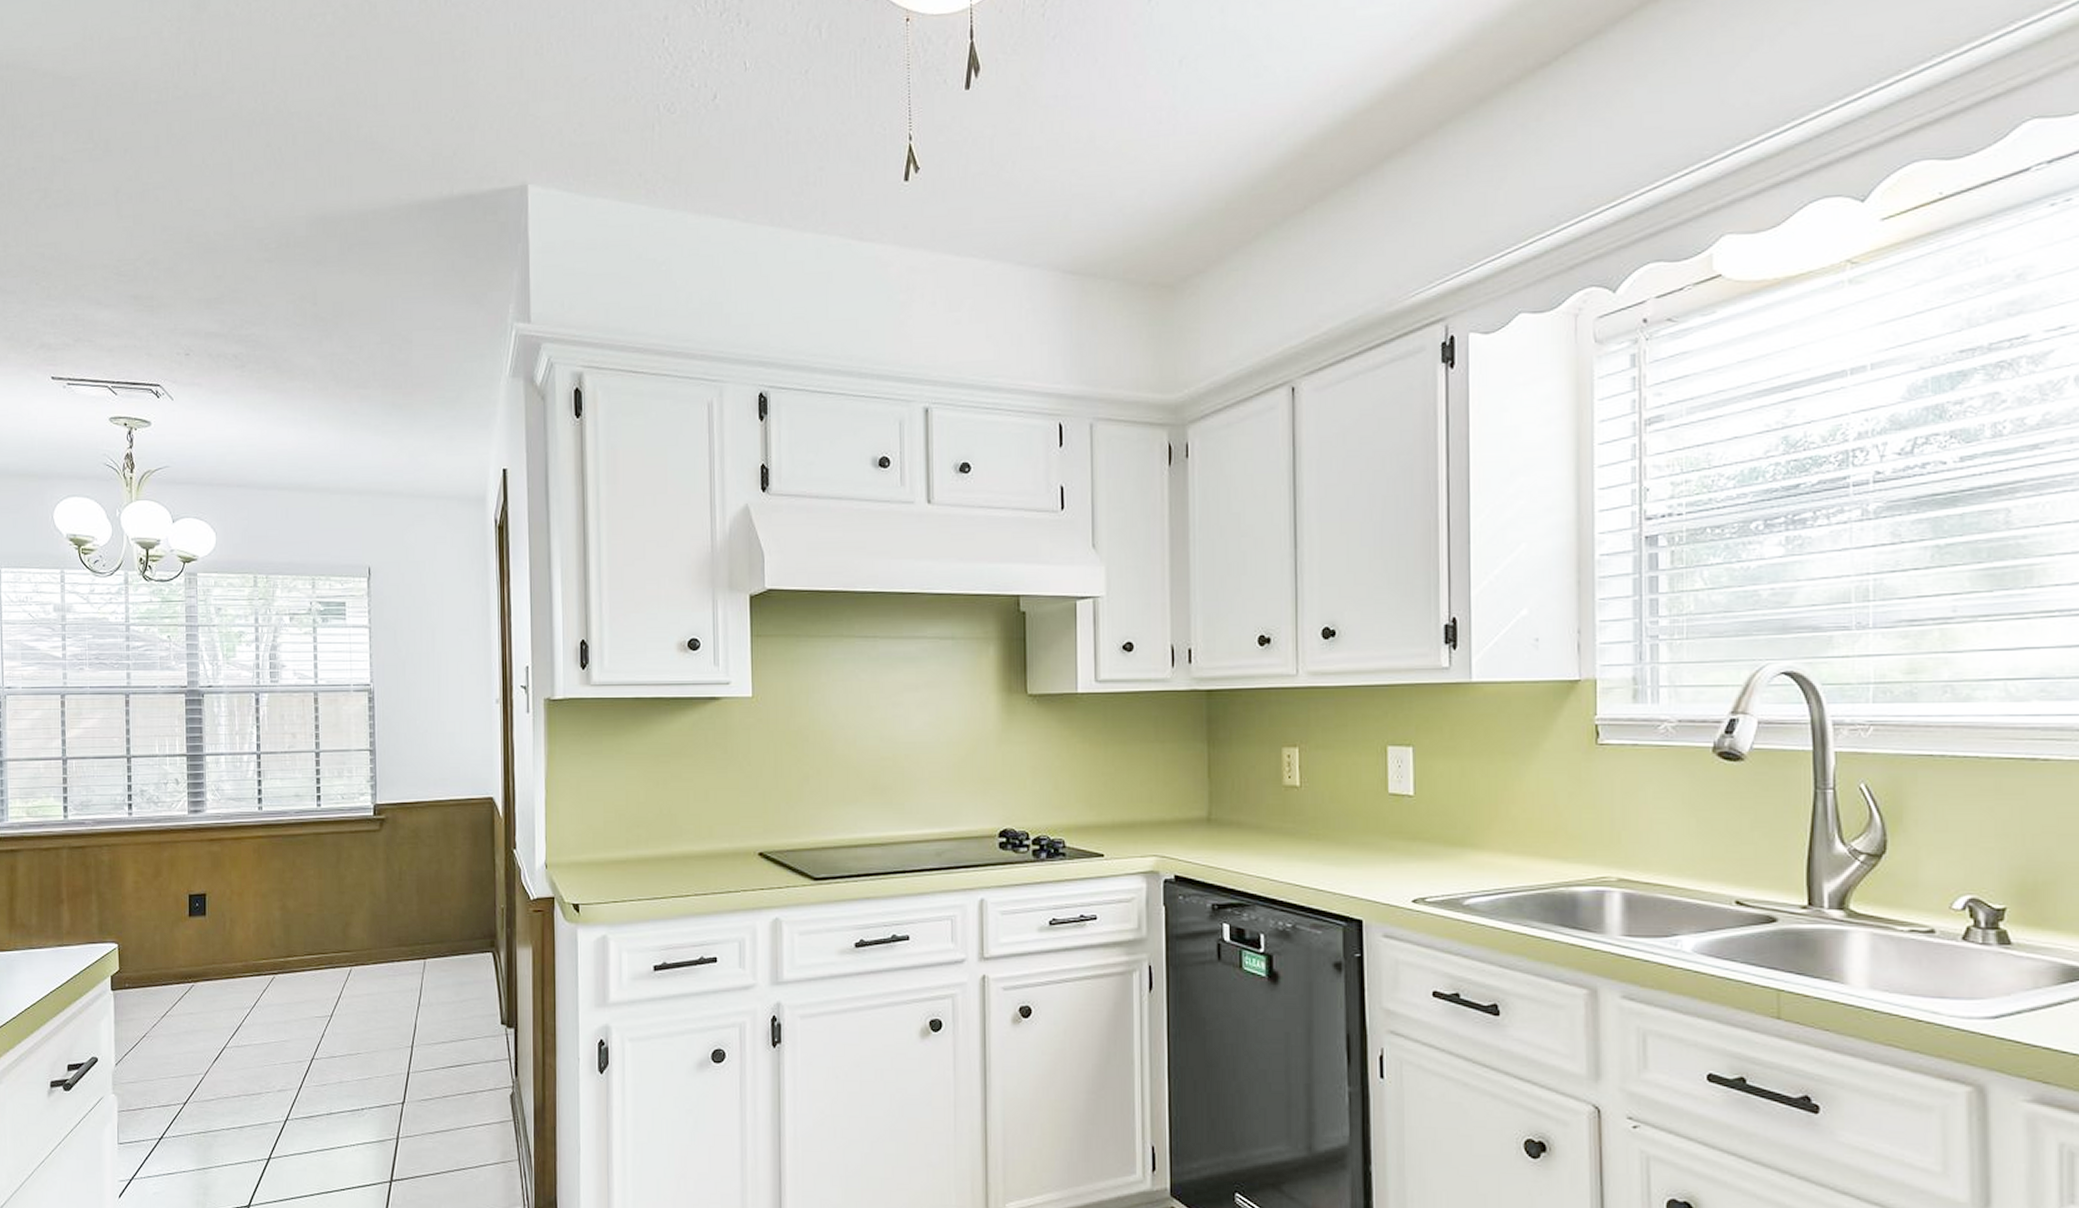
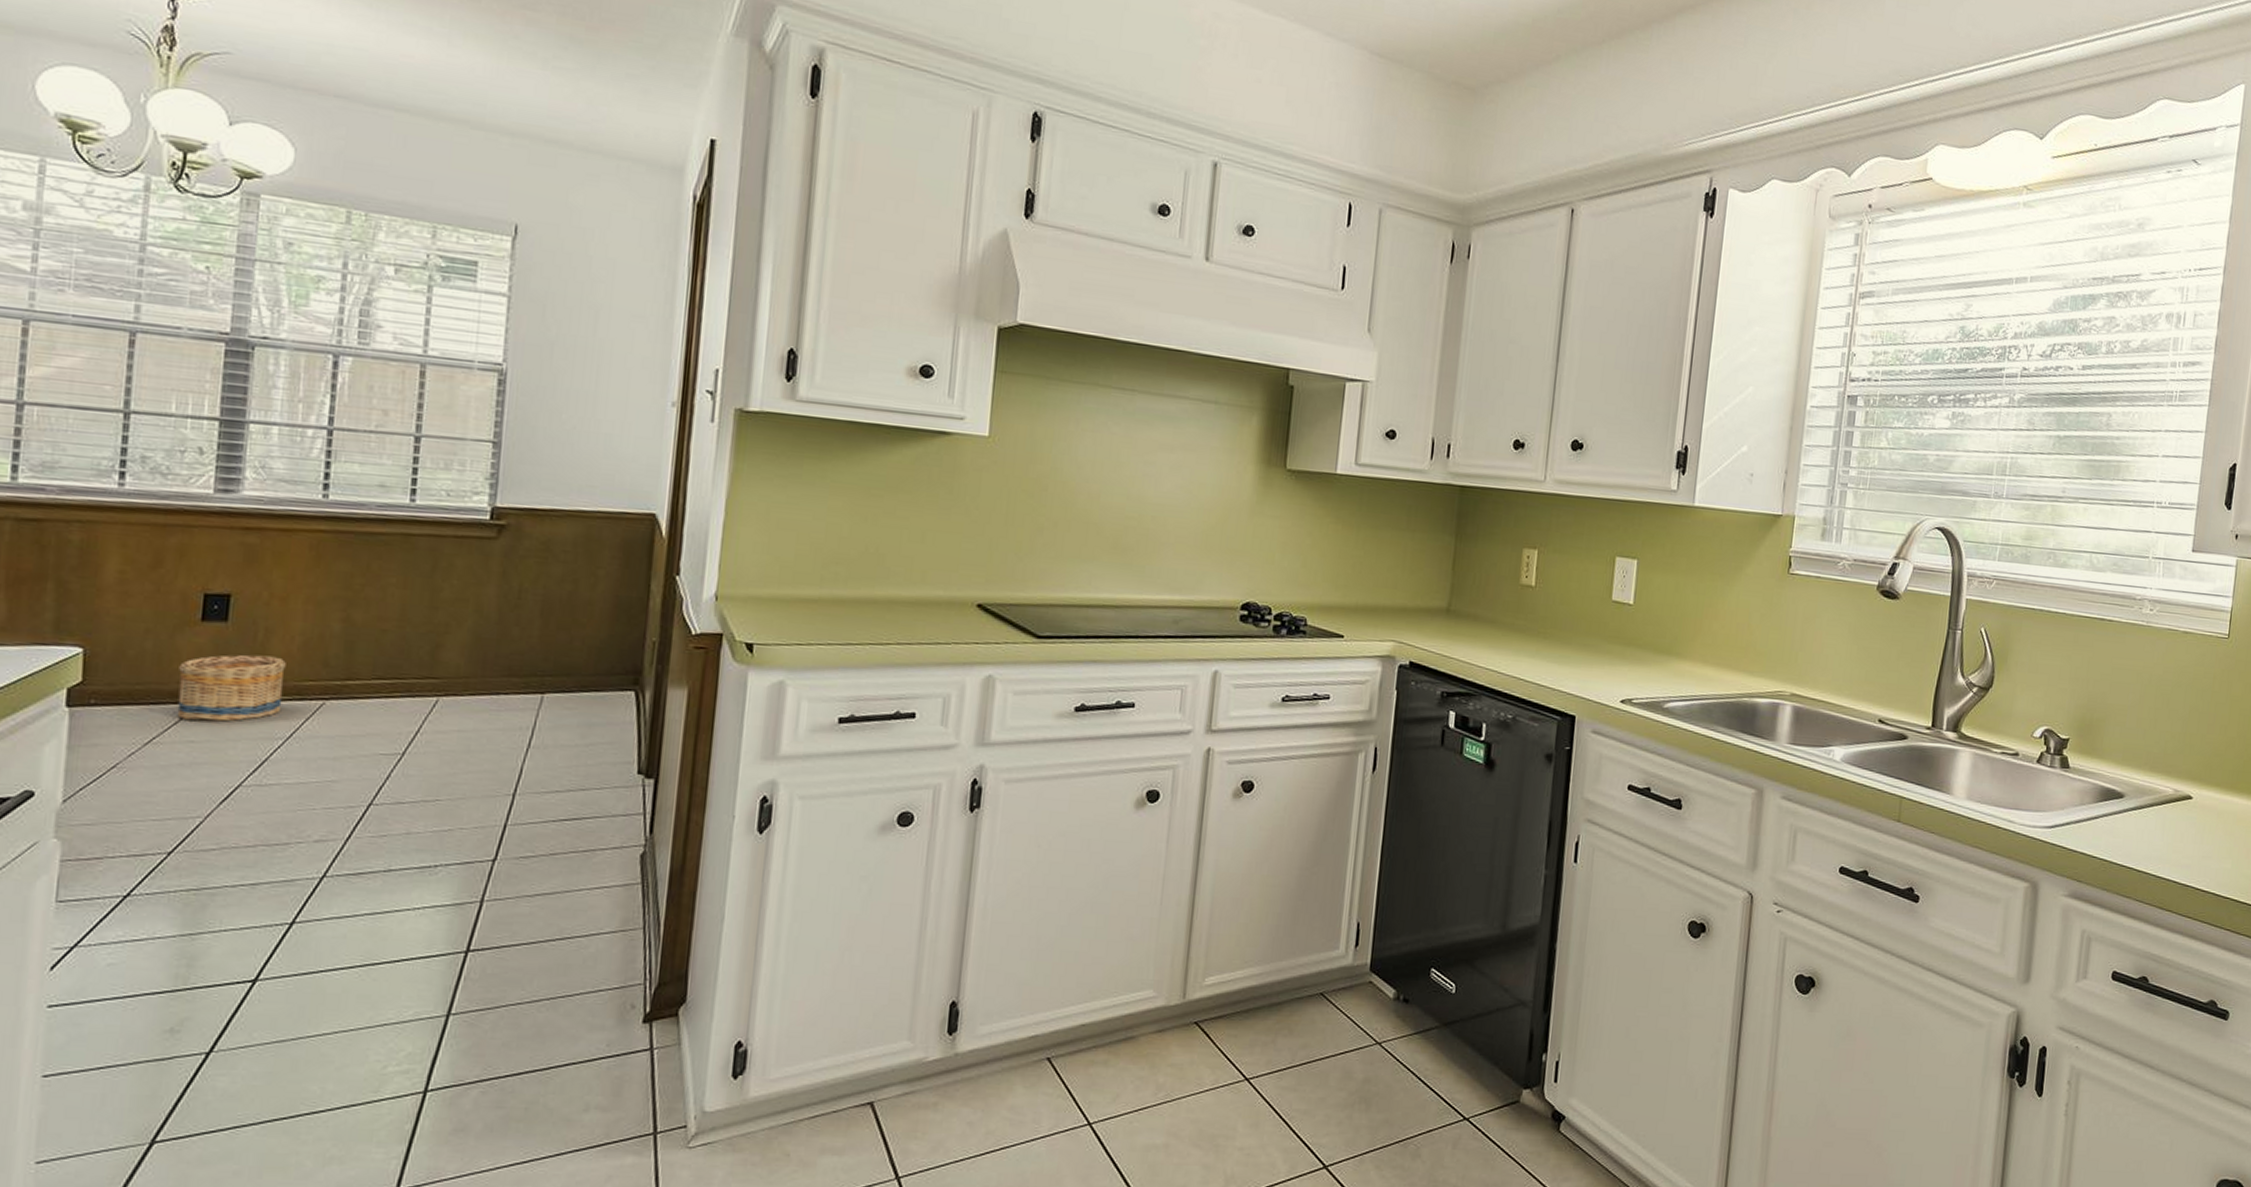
basket: none [178,941,247,996] -> present [177,654,286,722]

